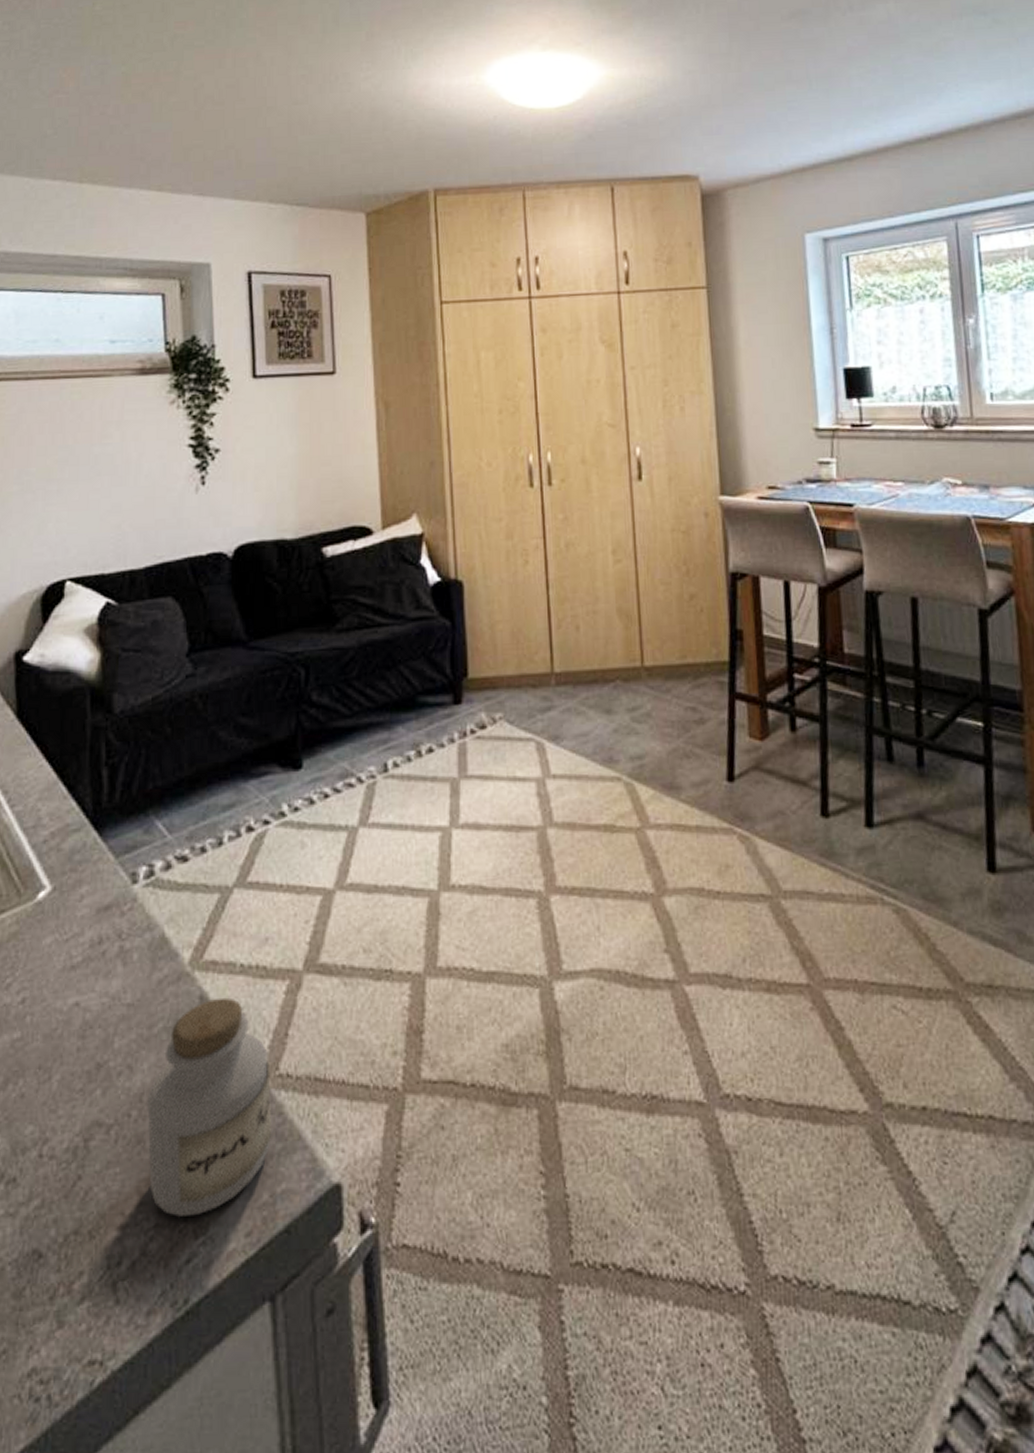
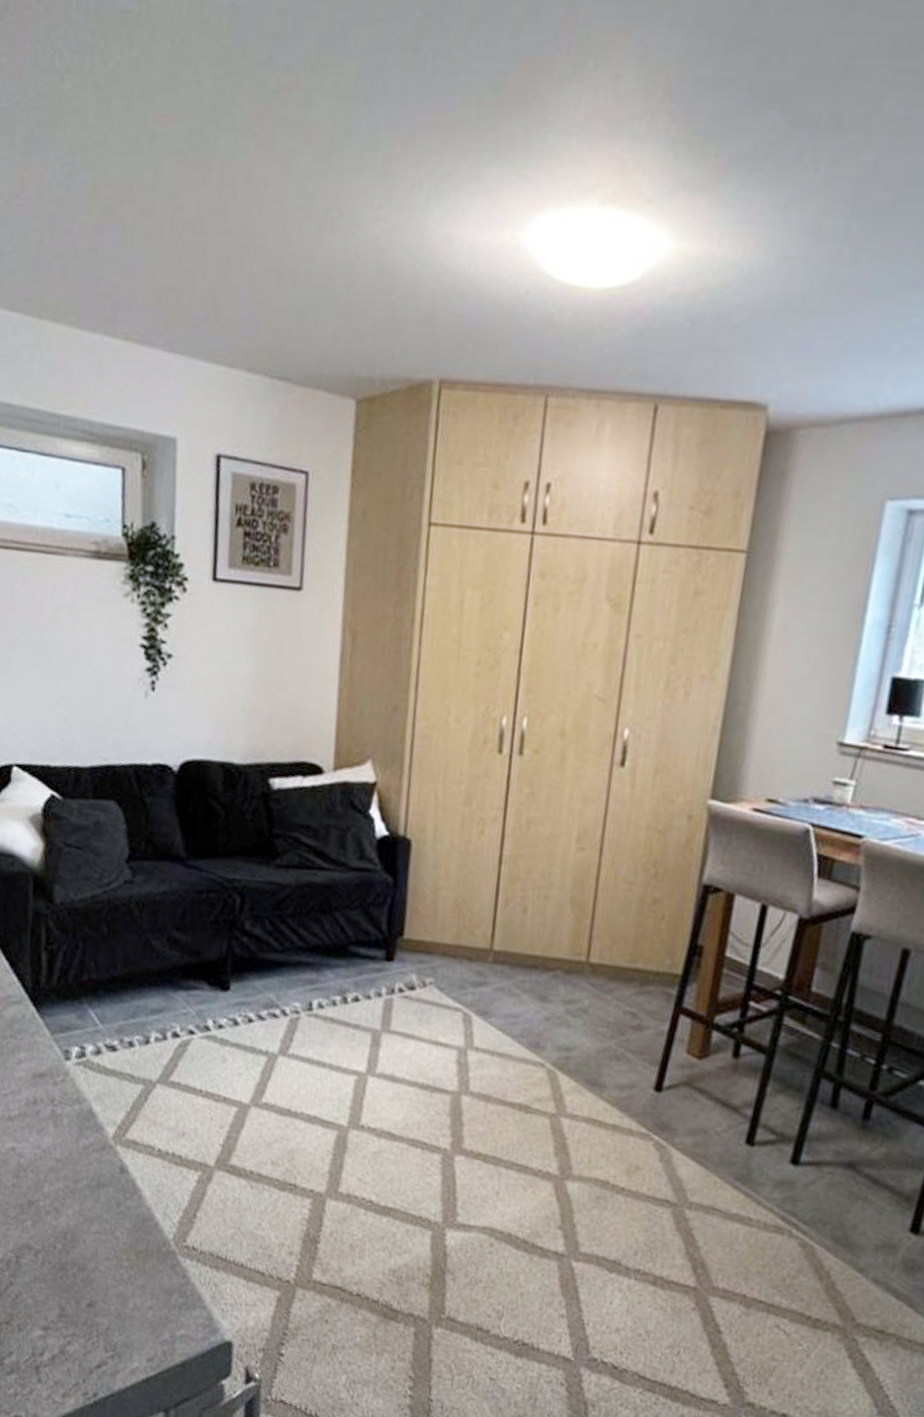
jar: present [147,997,271,1217] -> none [69,1172,179,1336]

